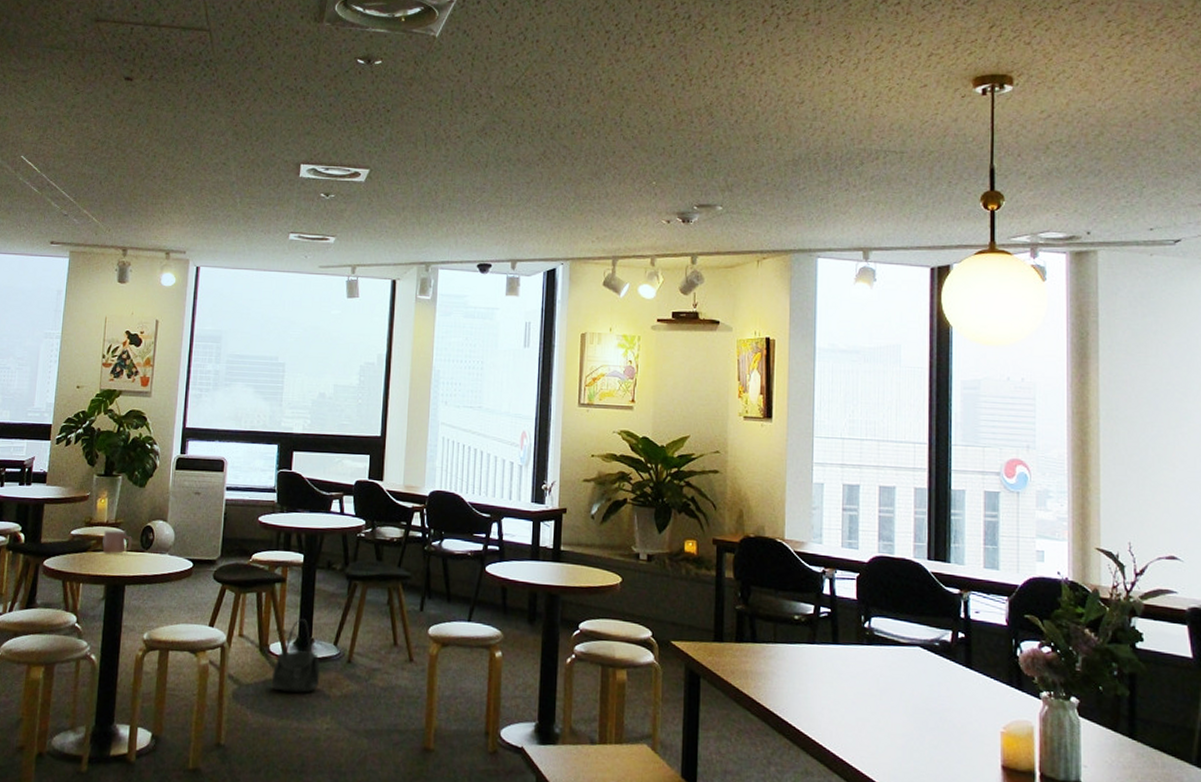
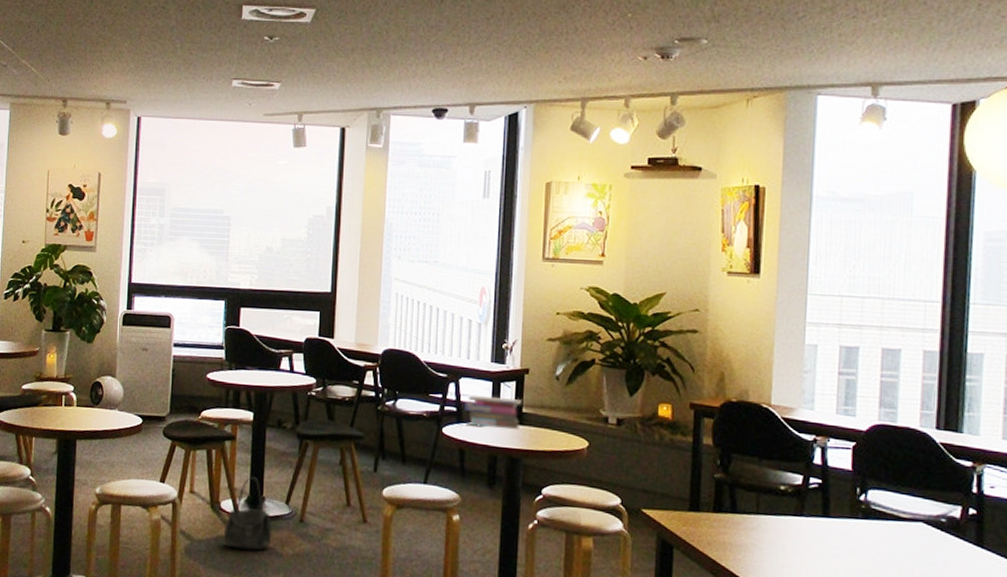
mug: present [102,529,133,556] -> none [53,385,83,411]
books: none [506,534,560,568] -> present [464,395,522,430]

